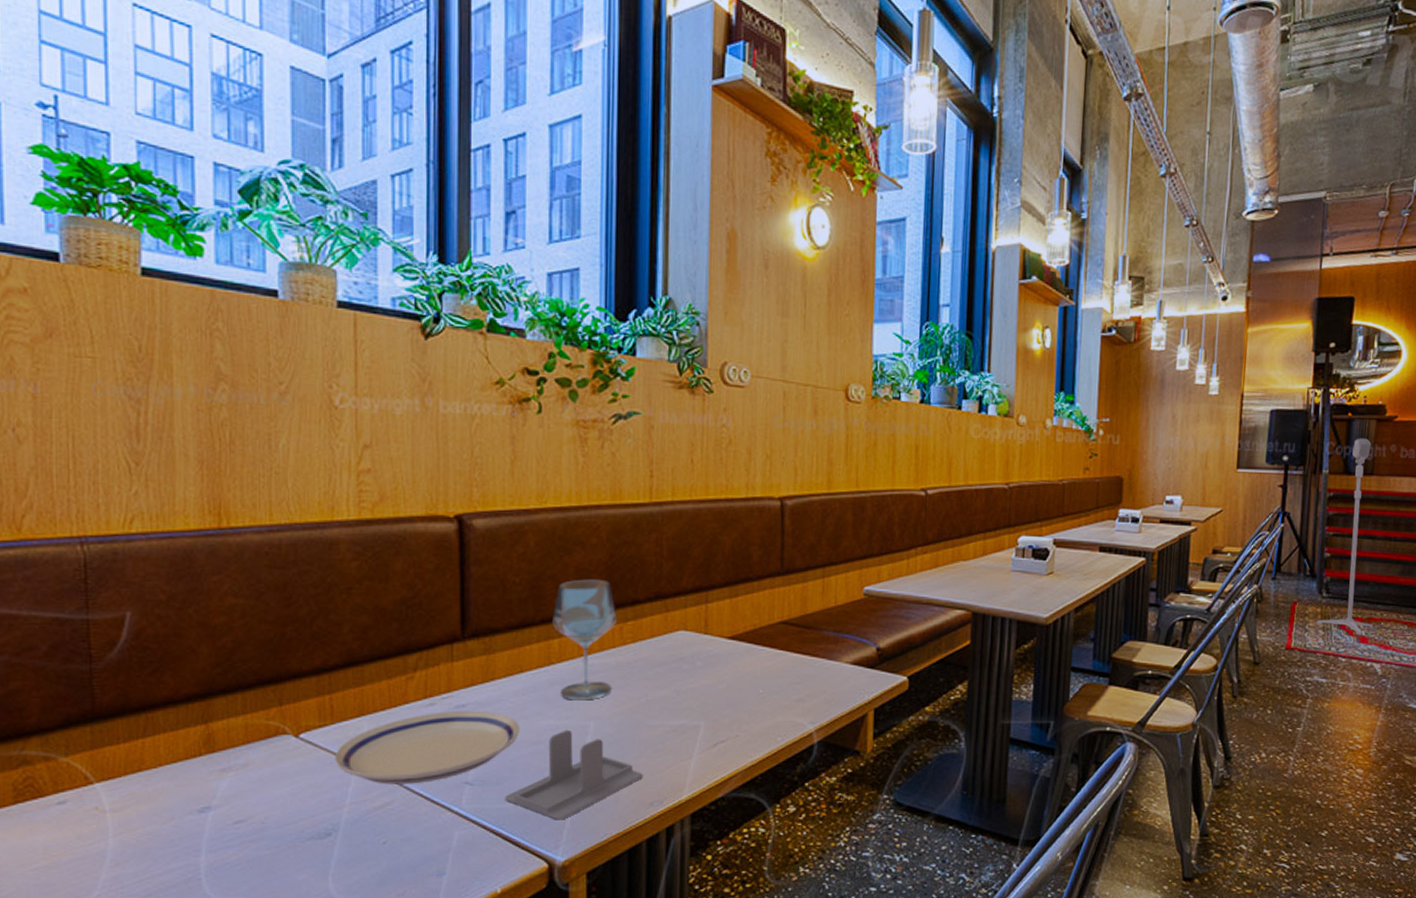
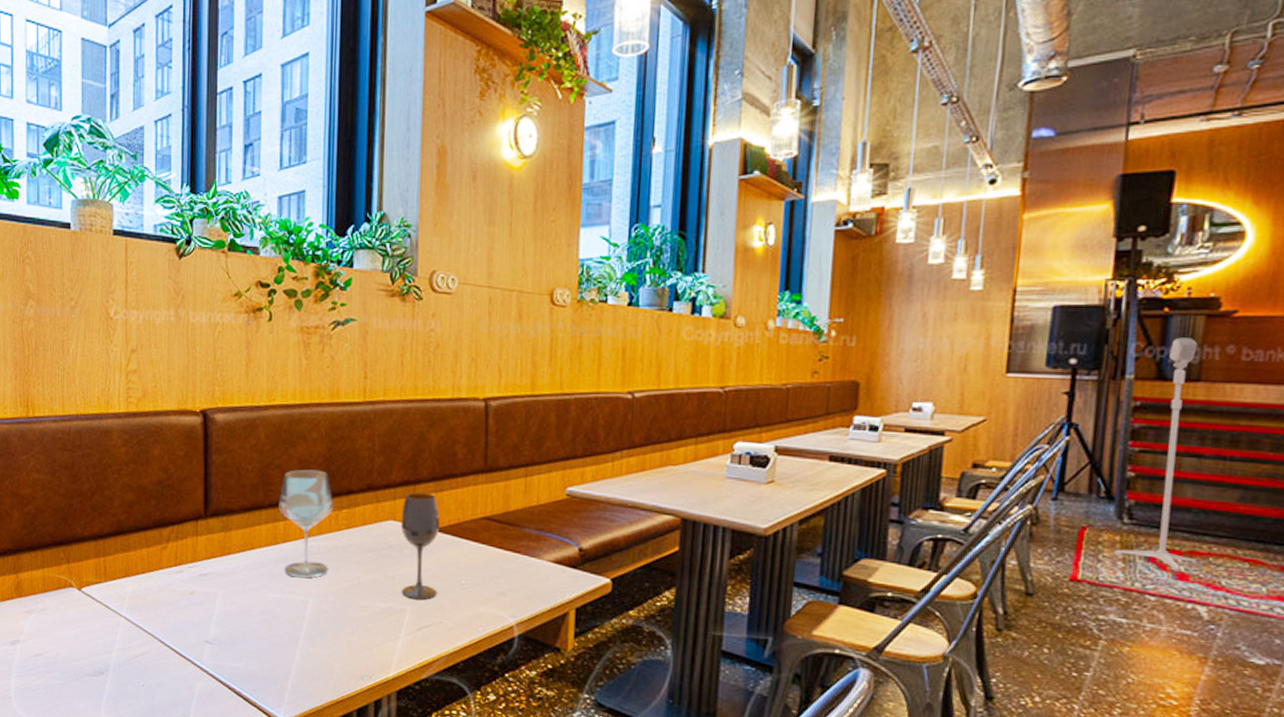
plate: present [335,710,519,784] -> none [107,578,250,638]
napkin holder: present [505,729,643,820] -> none [237,603,355,683]
wine glass: none [692,599,736,713] -> present [400,492,440,599]

